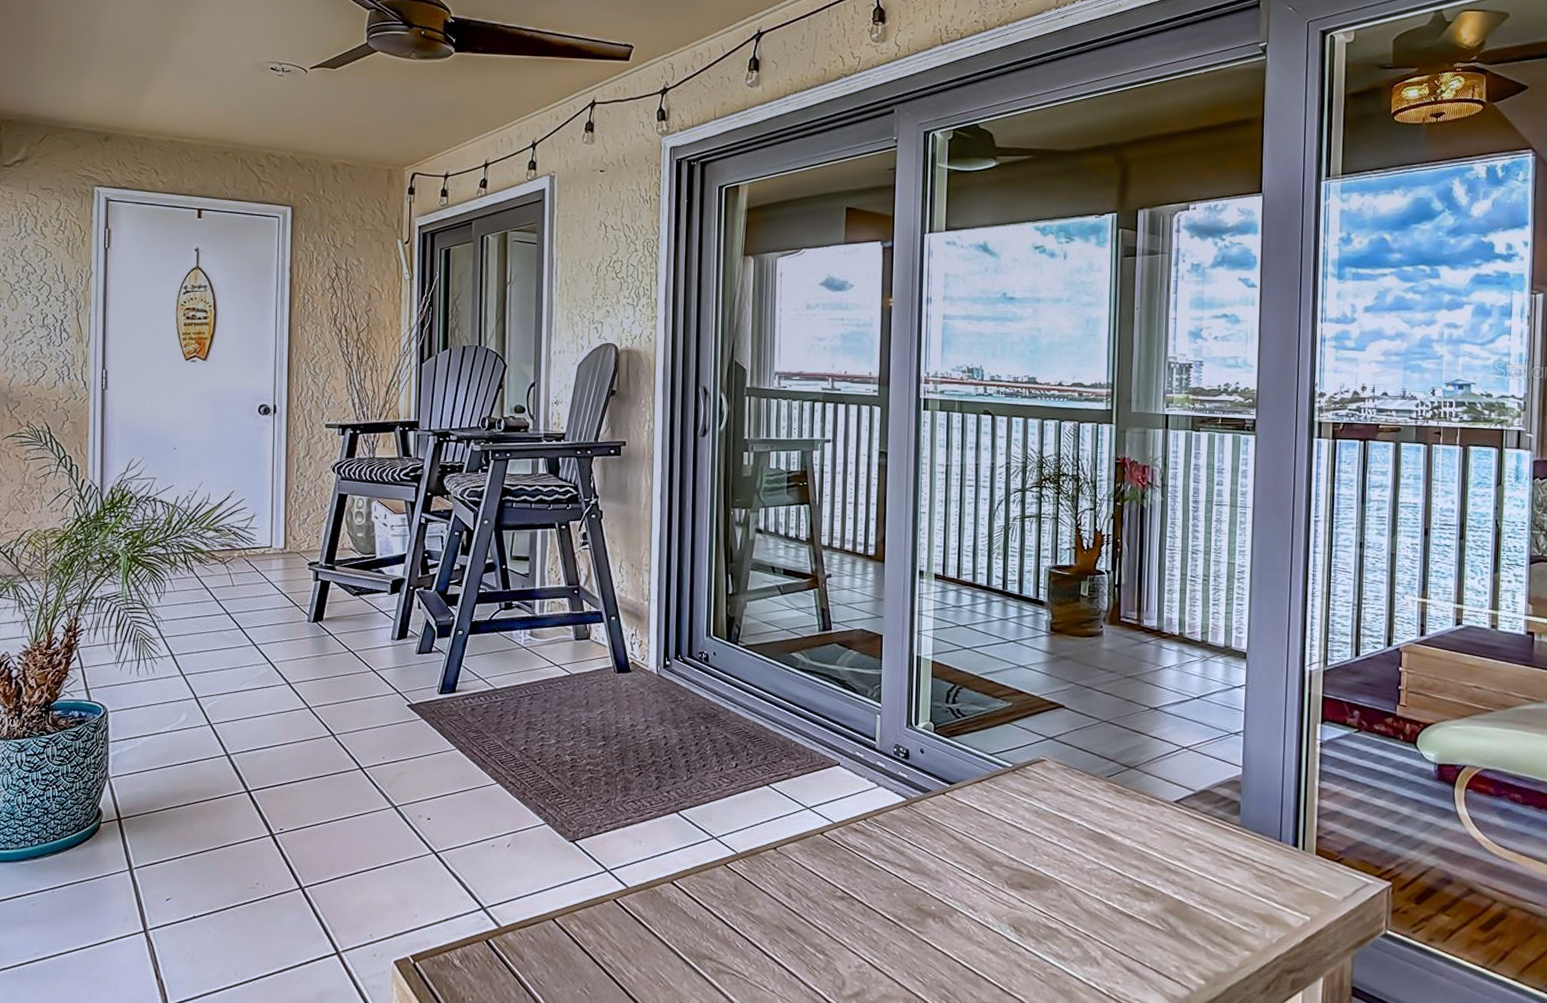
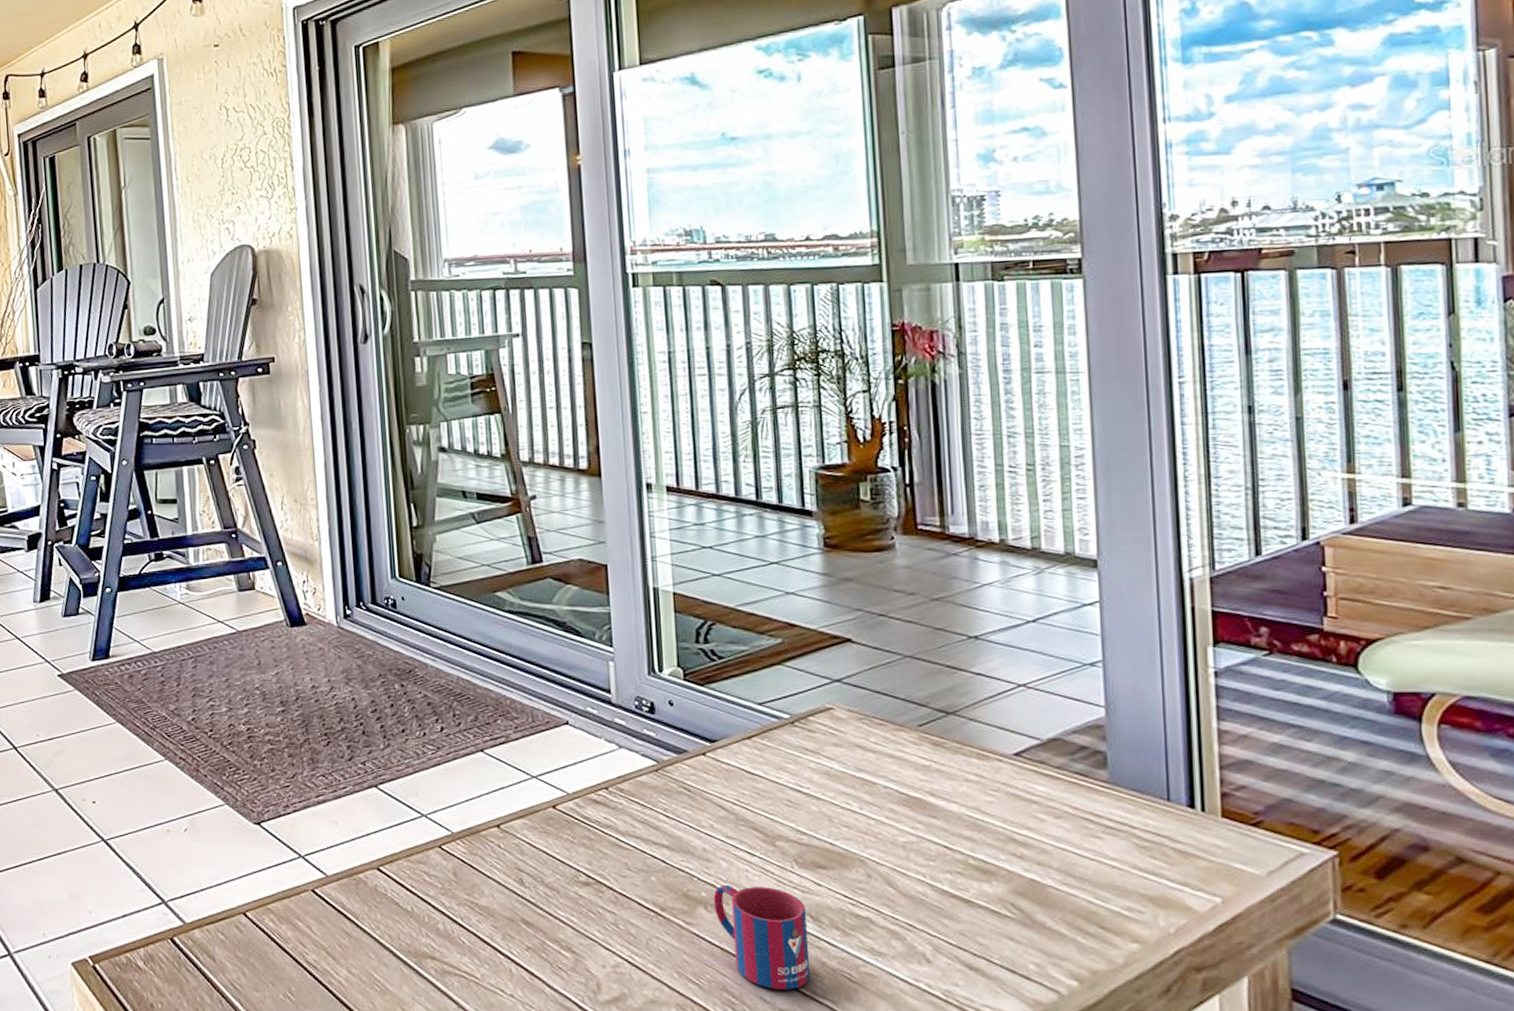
mug: none [940,900,1011,987] -> present [713,884,811,990]

